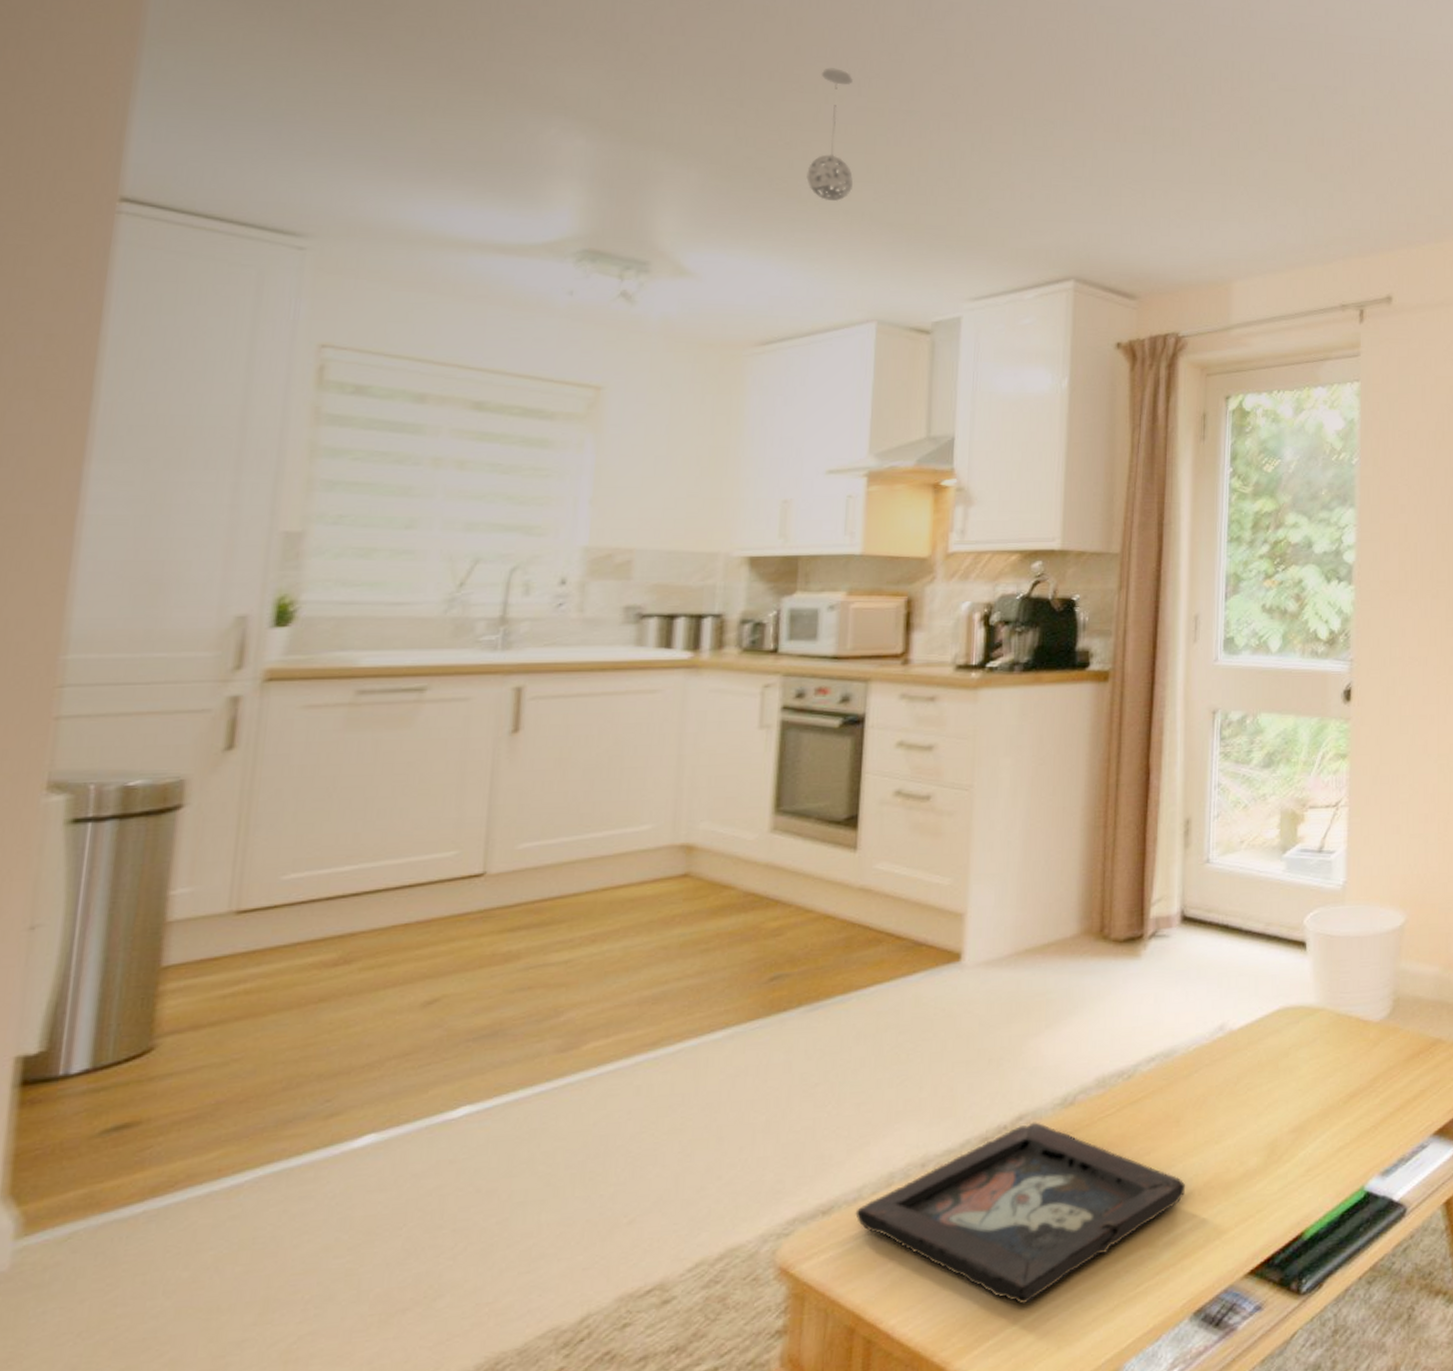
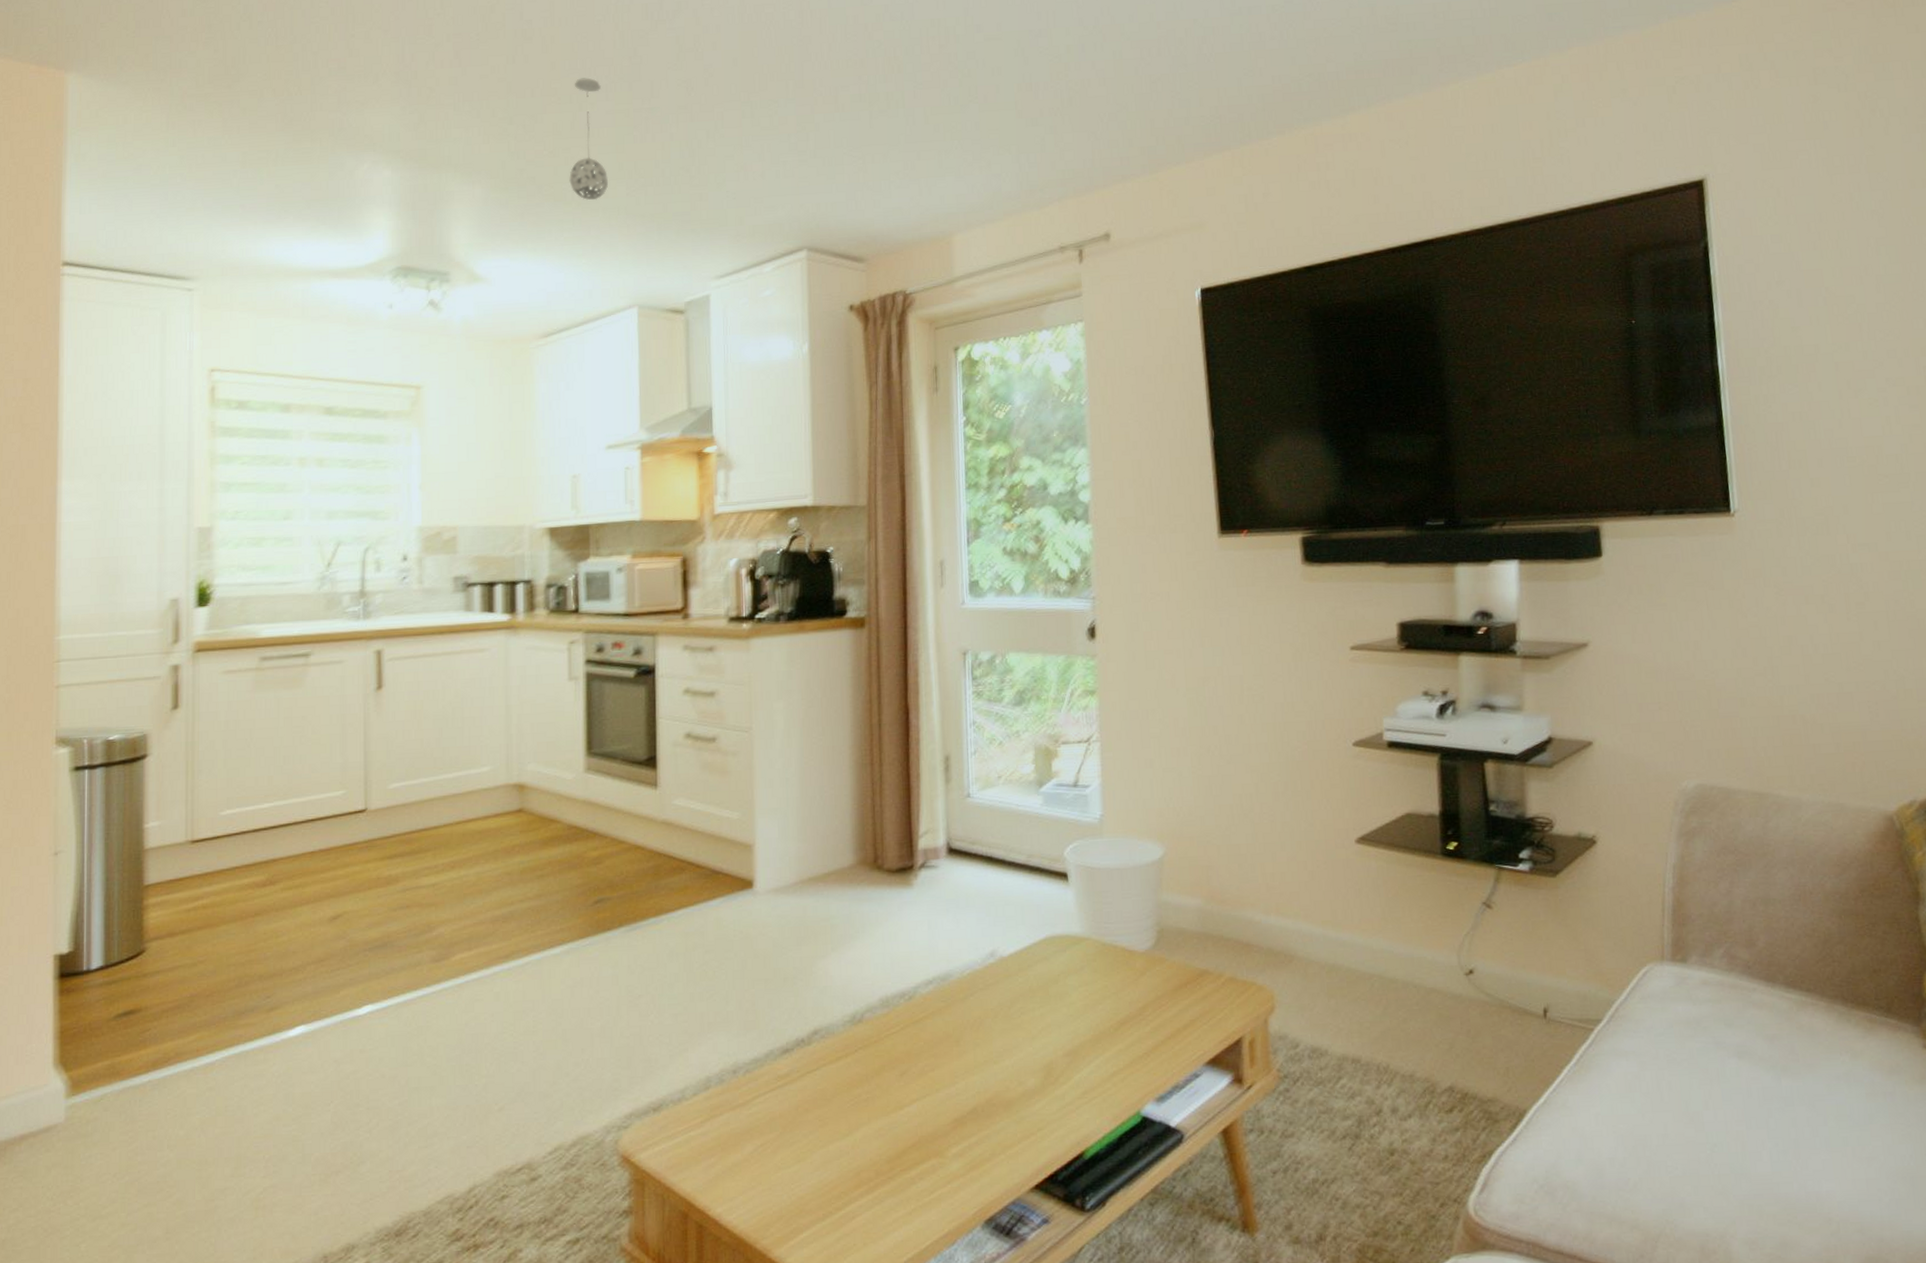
decorative tray: present [855,1122,1186,1304] -> none [680,1037,970,1202]

